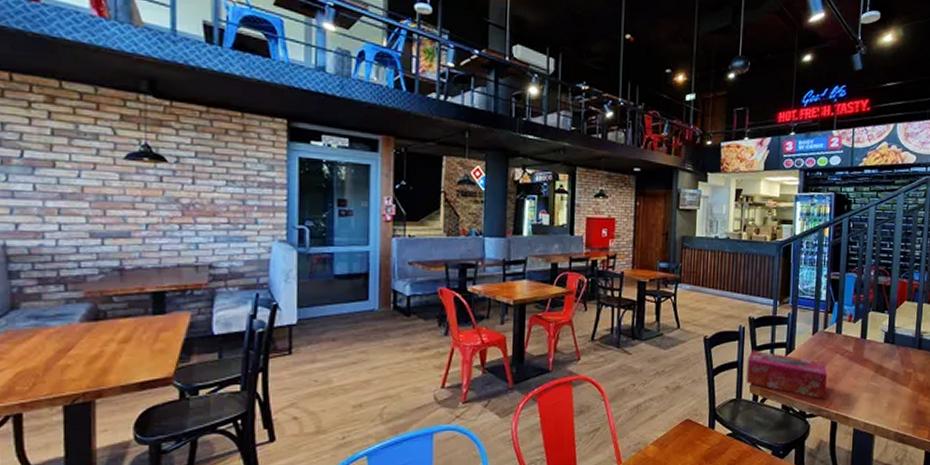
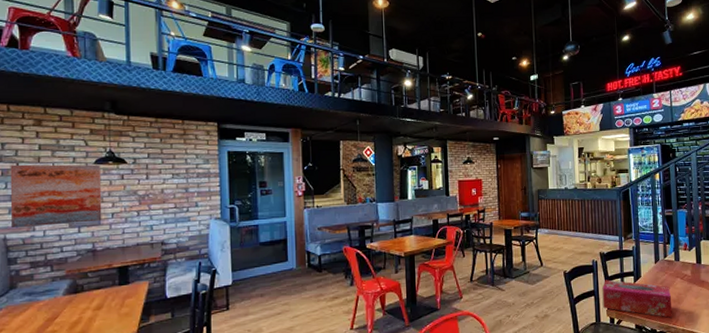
wall art: none [12,151,134,234] -> present [10,164,102,227]

